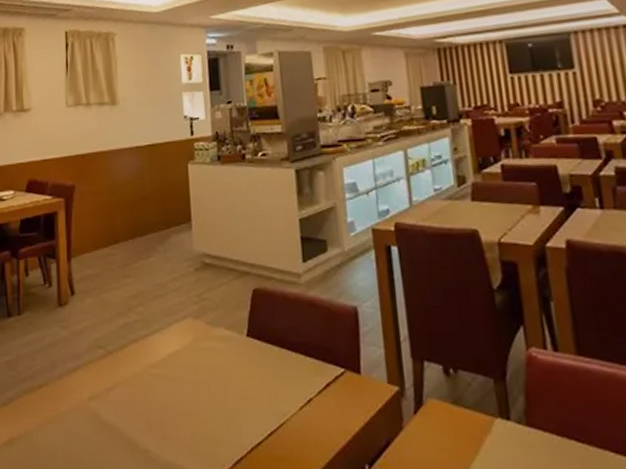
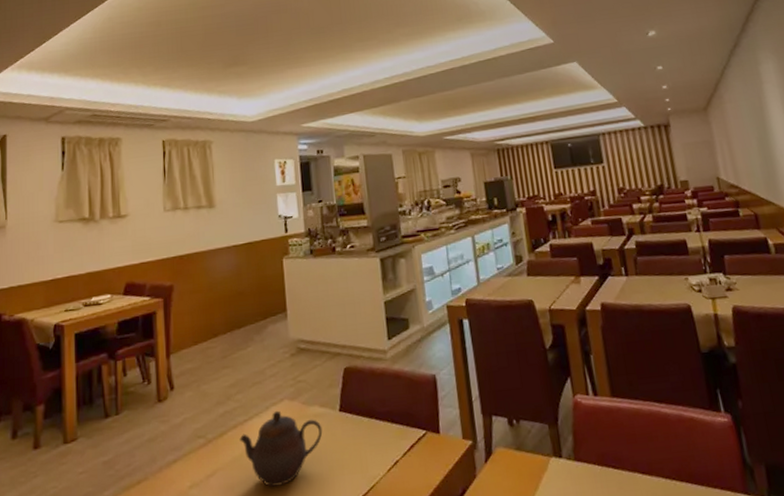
teapot: none [140,328,228,409] -> present [239,410,323,487]

